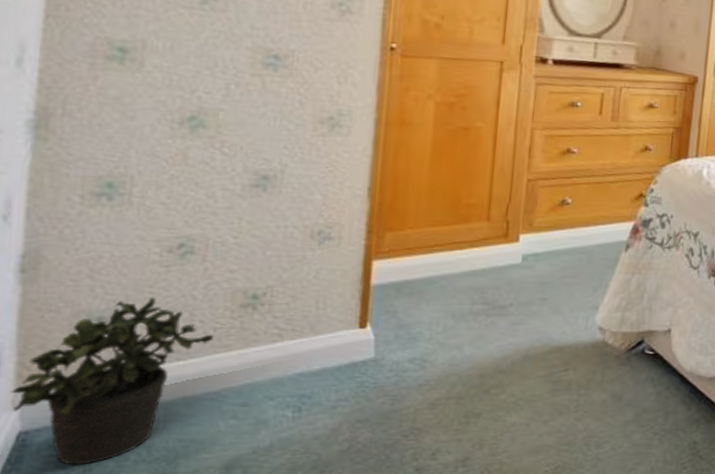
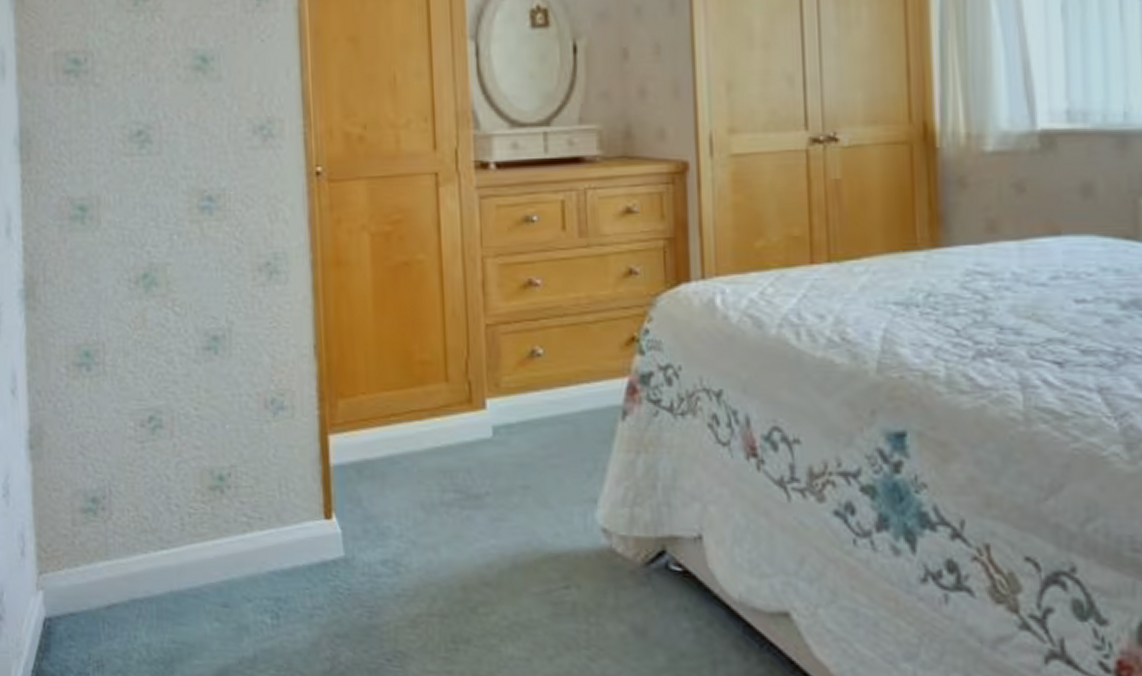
potted plant: present [9,297,213,465] -> none [33,476,189,660]

